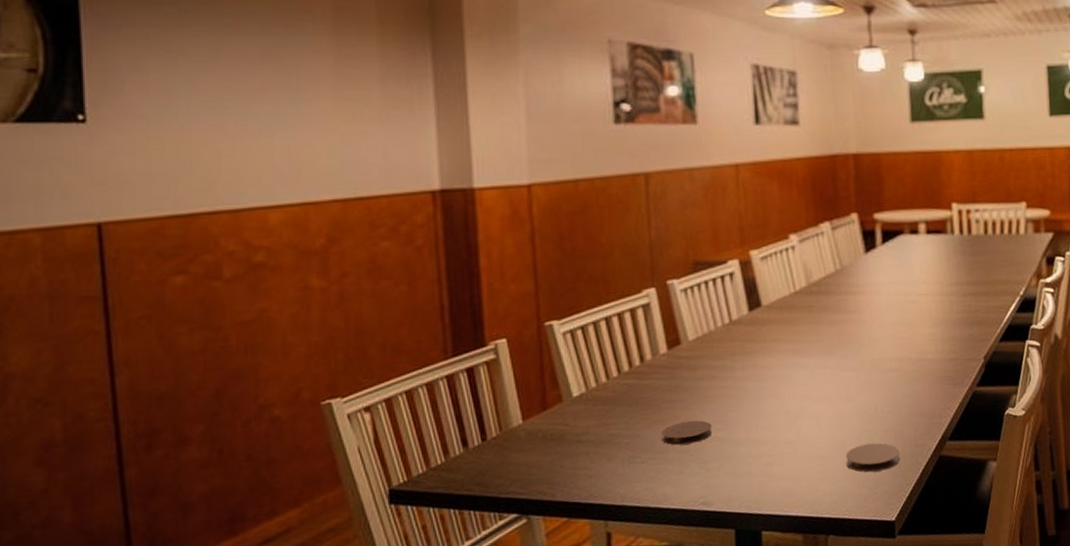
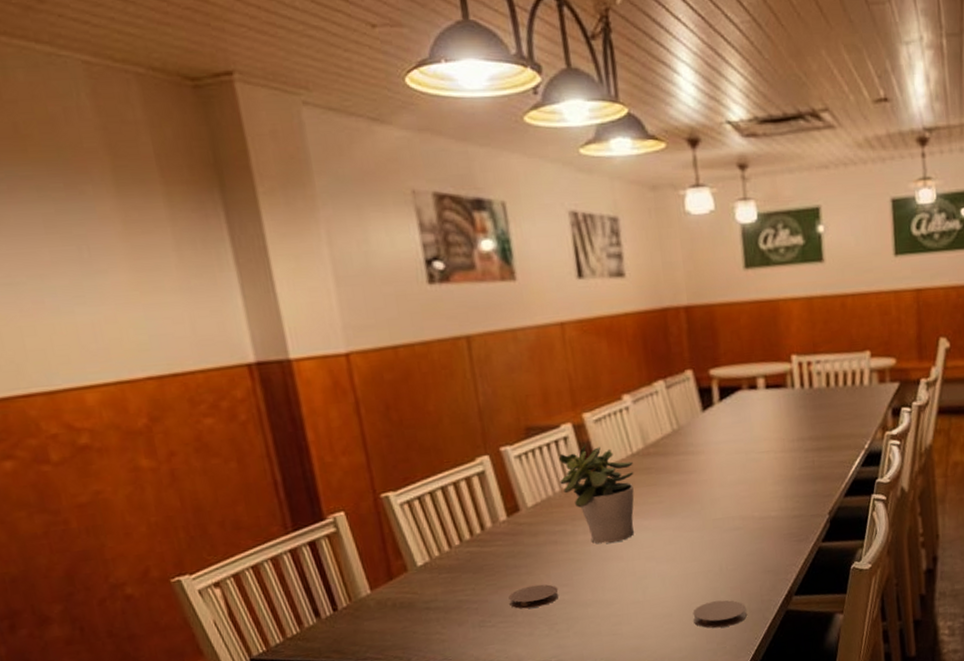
potted plant: none [723,280,796,381] -> present [559,443,635,544]

